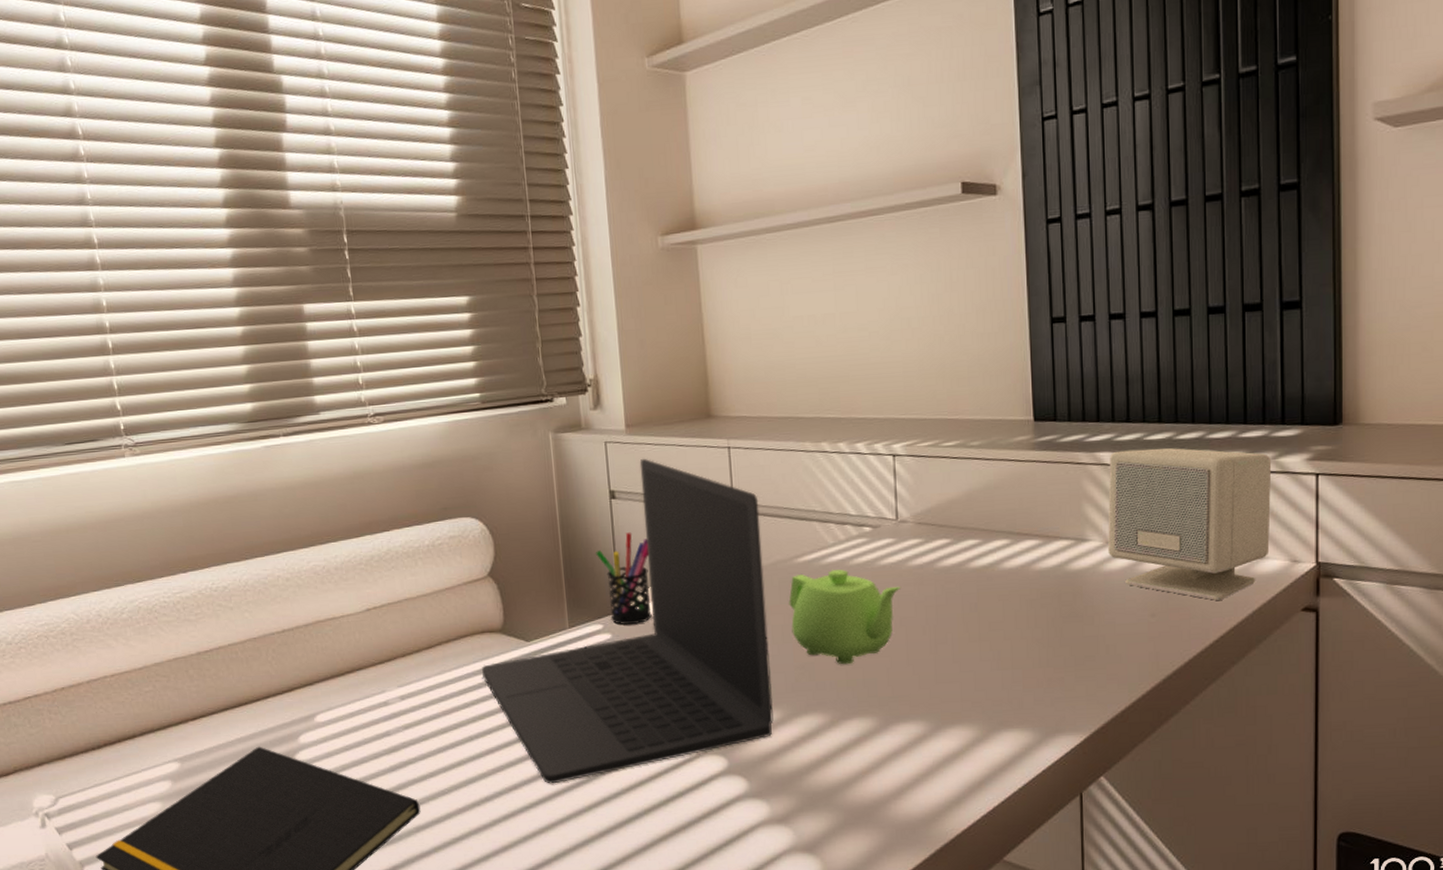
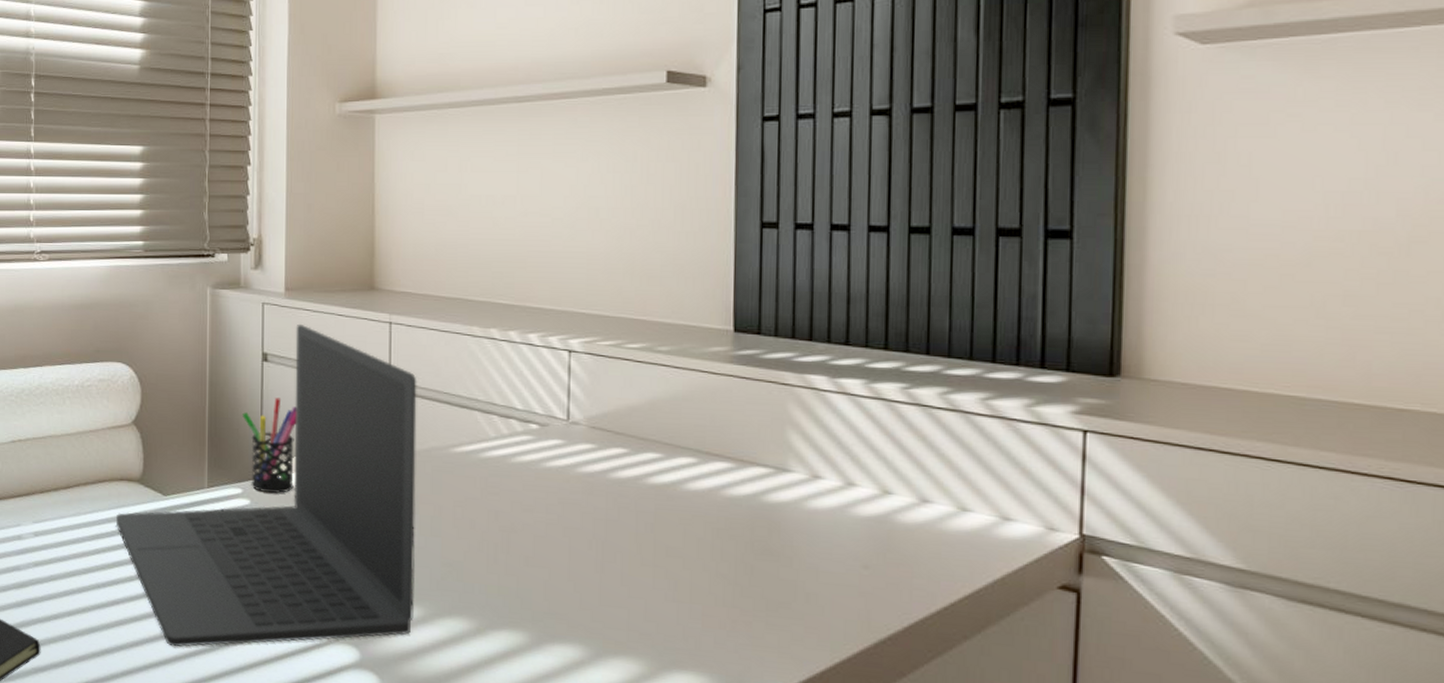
teapot: present [788,569,902,665] -> none [441,464,568,570]
speaker: present [1108,447,1272,601] -> none [815,375,1026,563]

